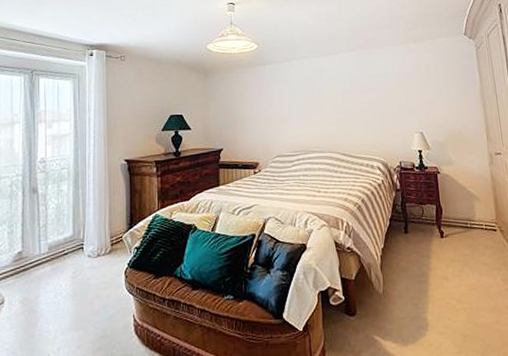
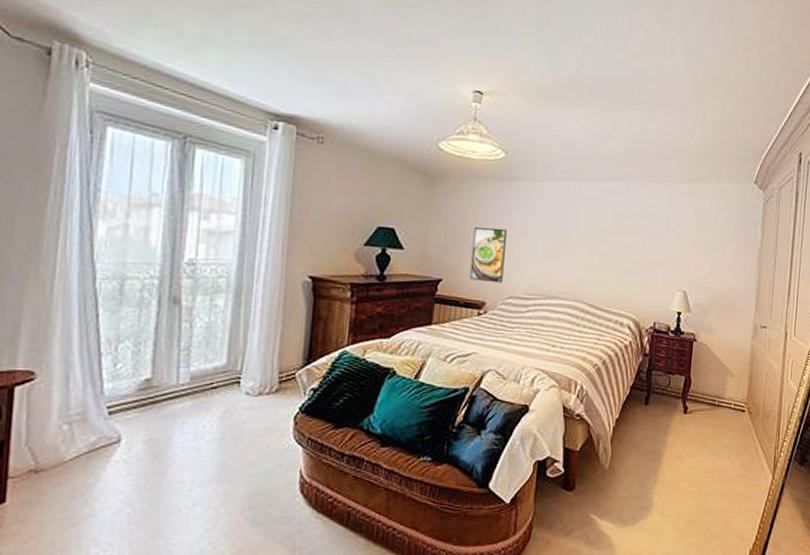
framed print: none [241,102,270,147] -> present [469,227,507,284]

